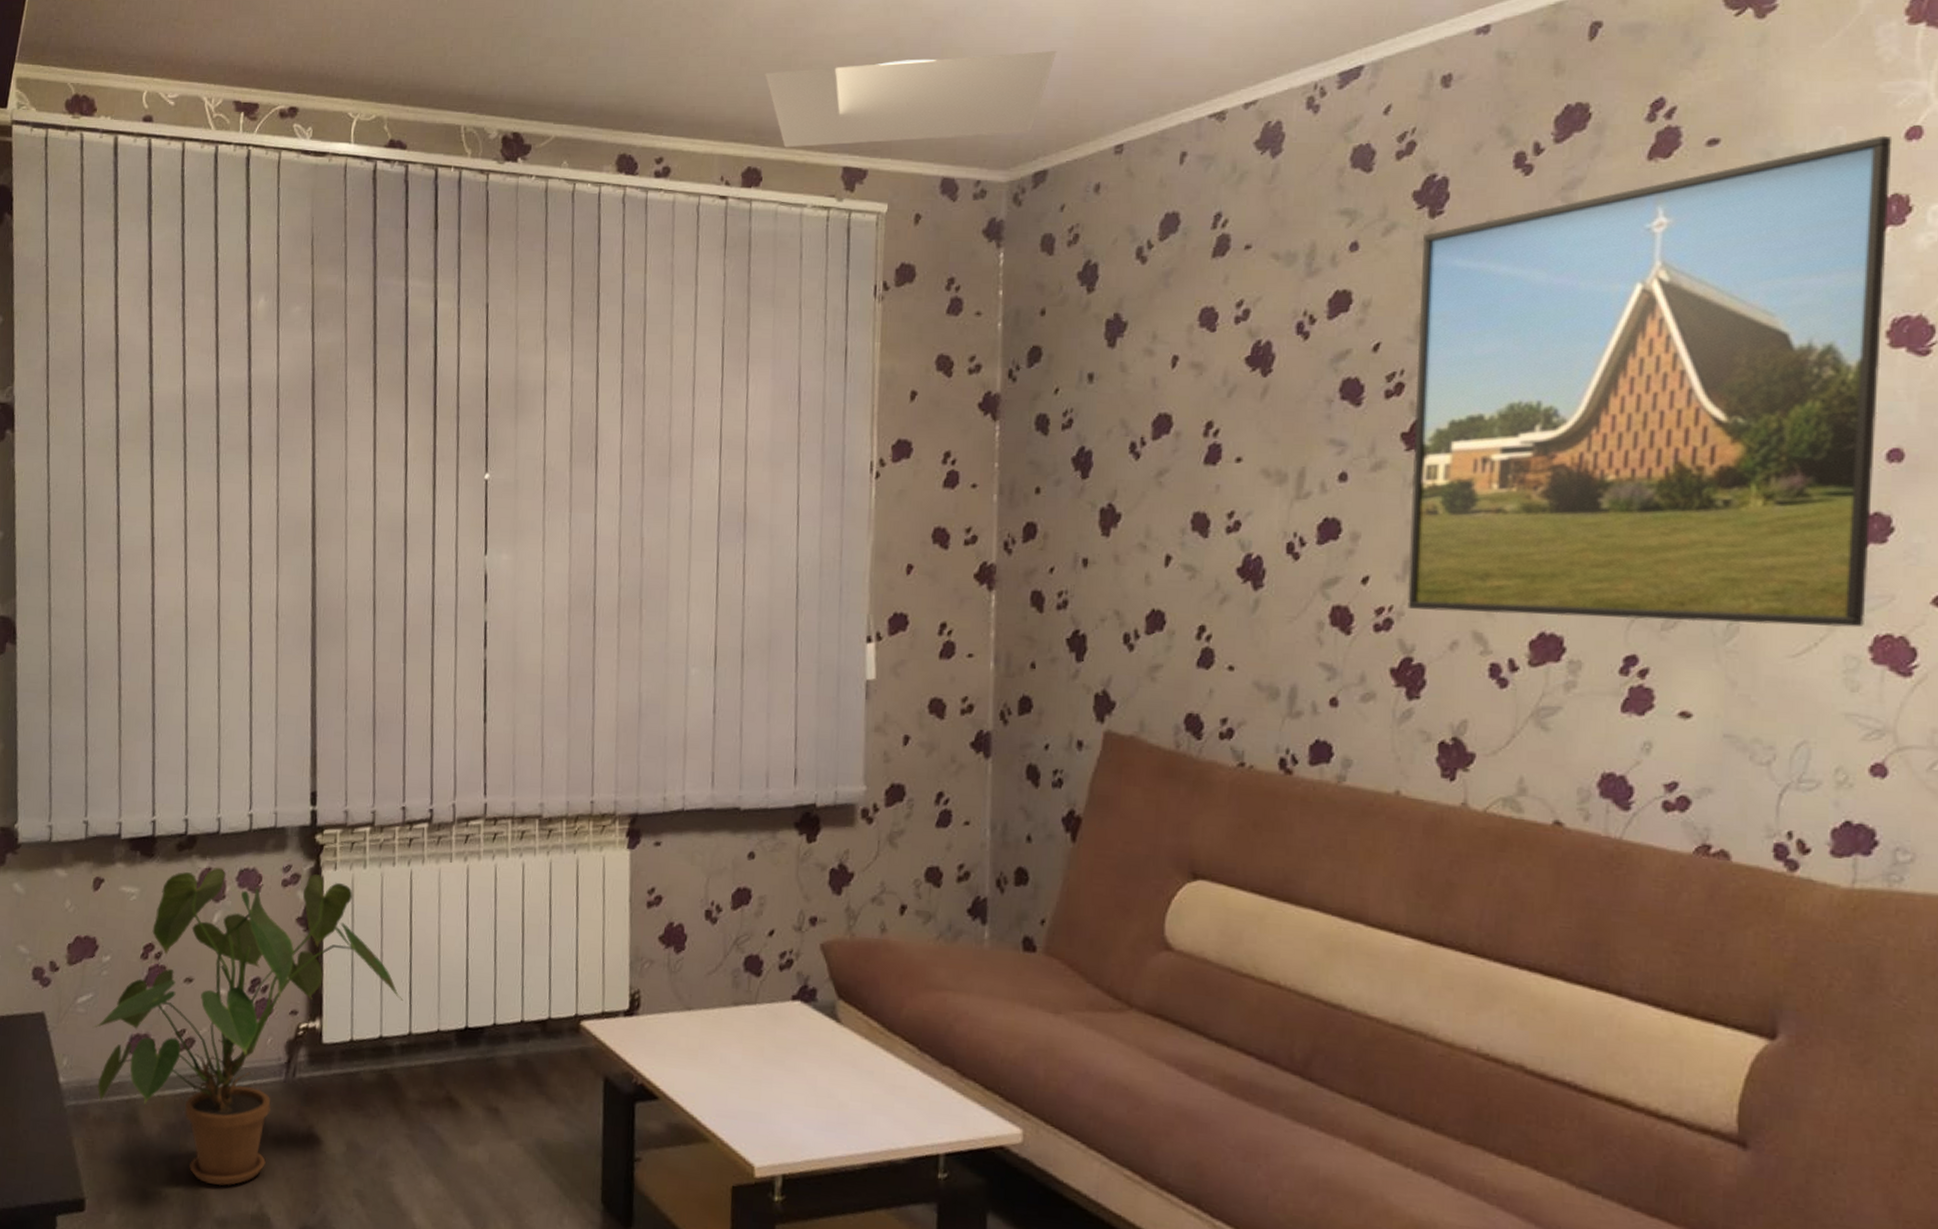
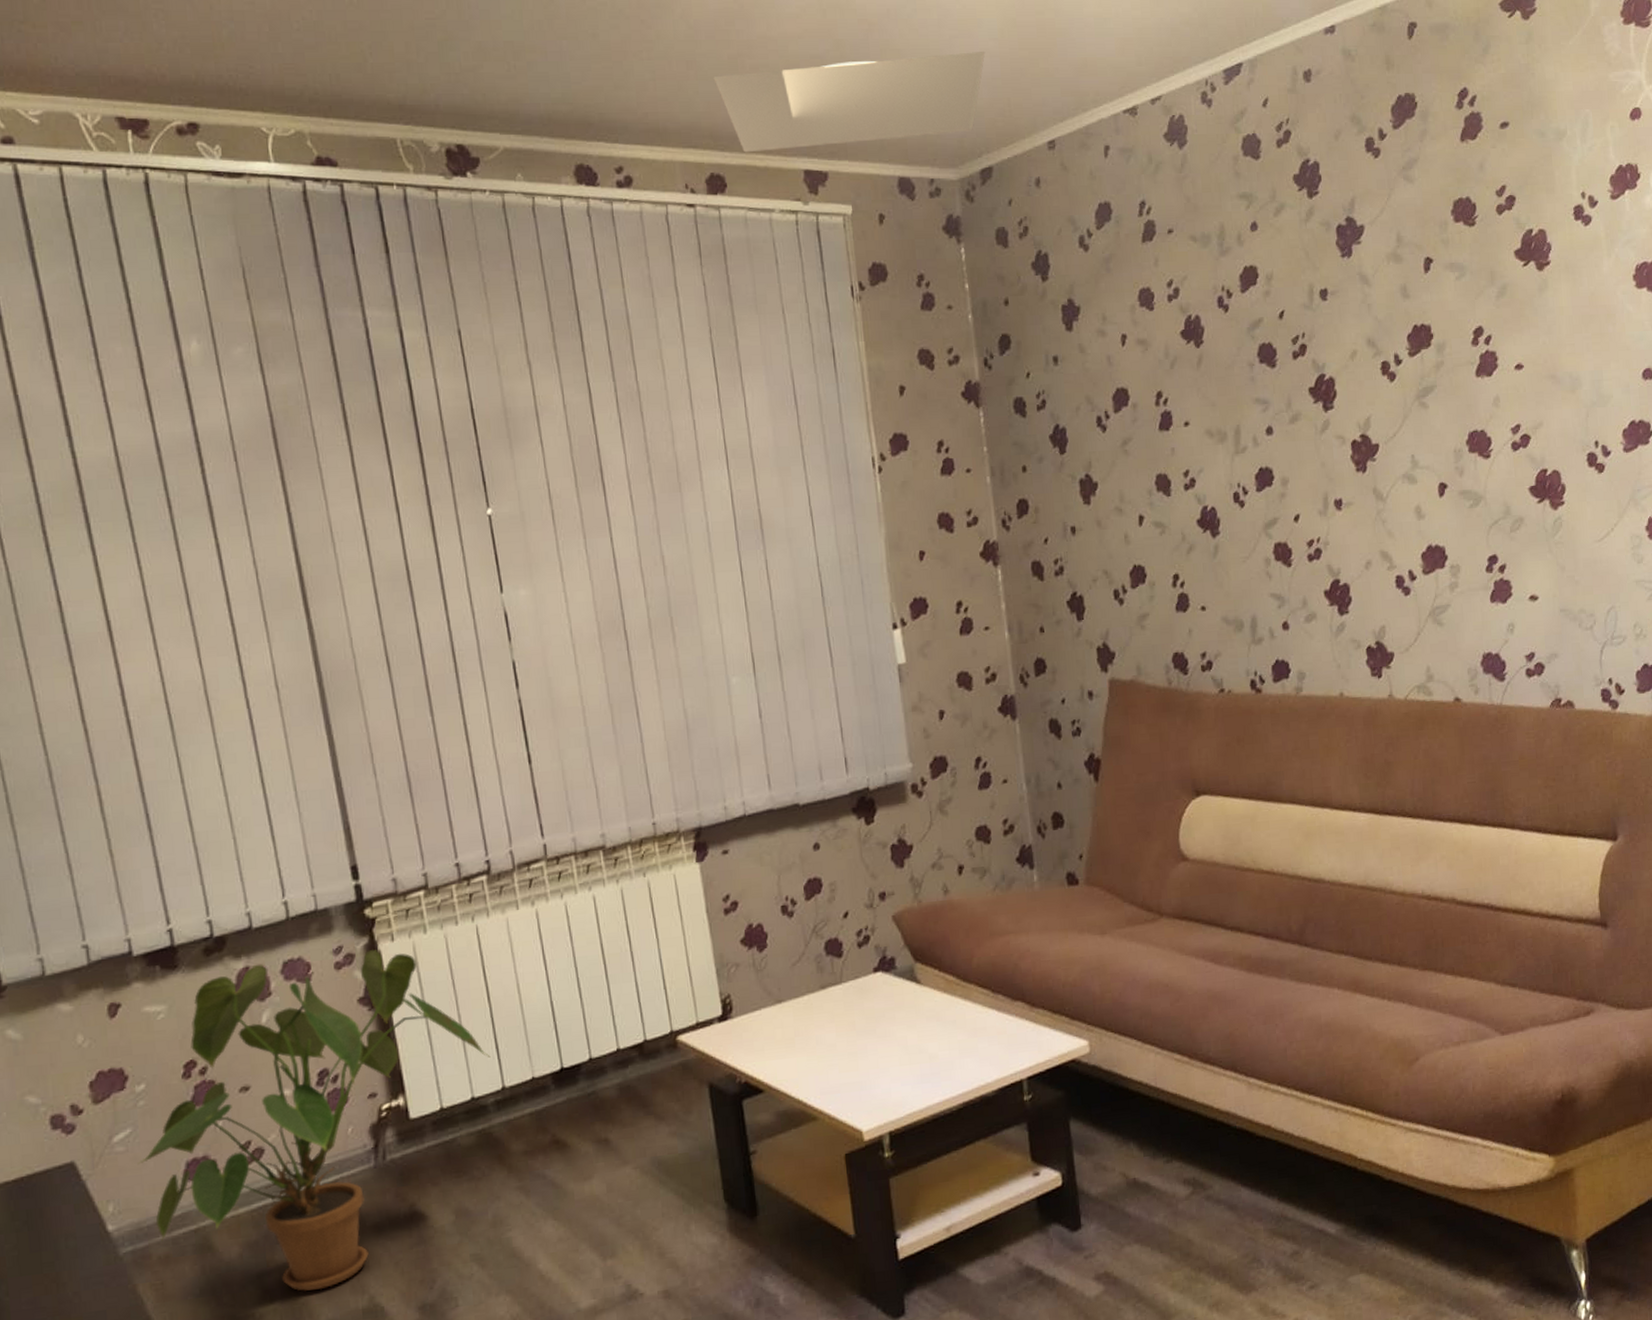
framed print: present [1407,135,1893,628] -> none [1306,116,1642,538]

